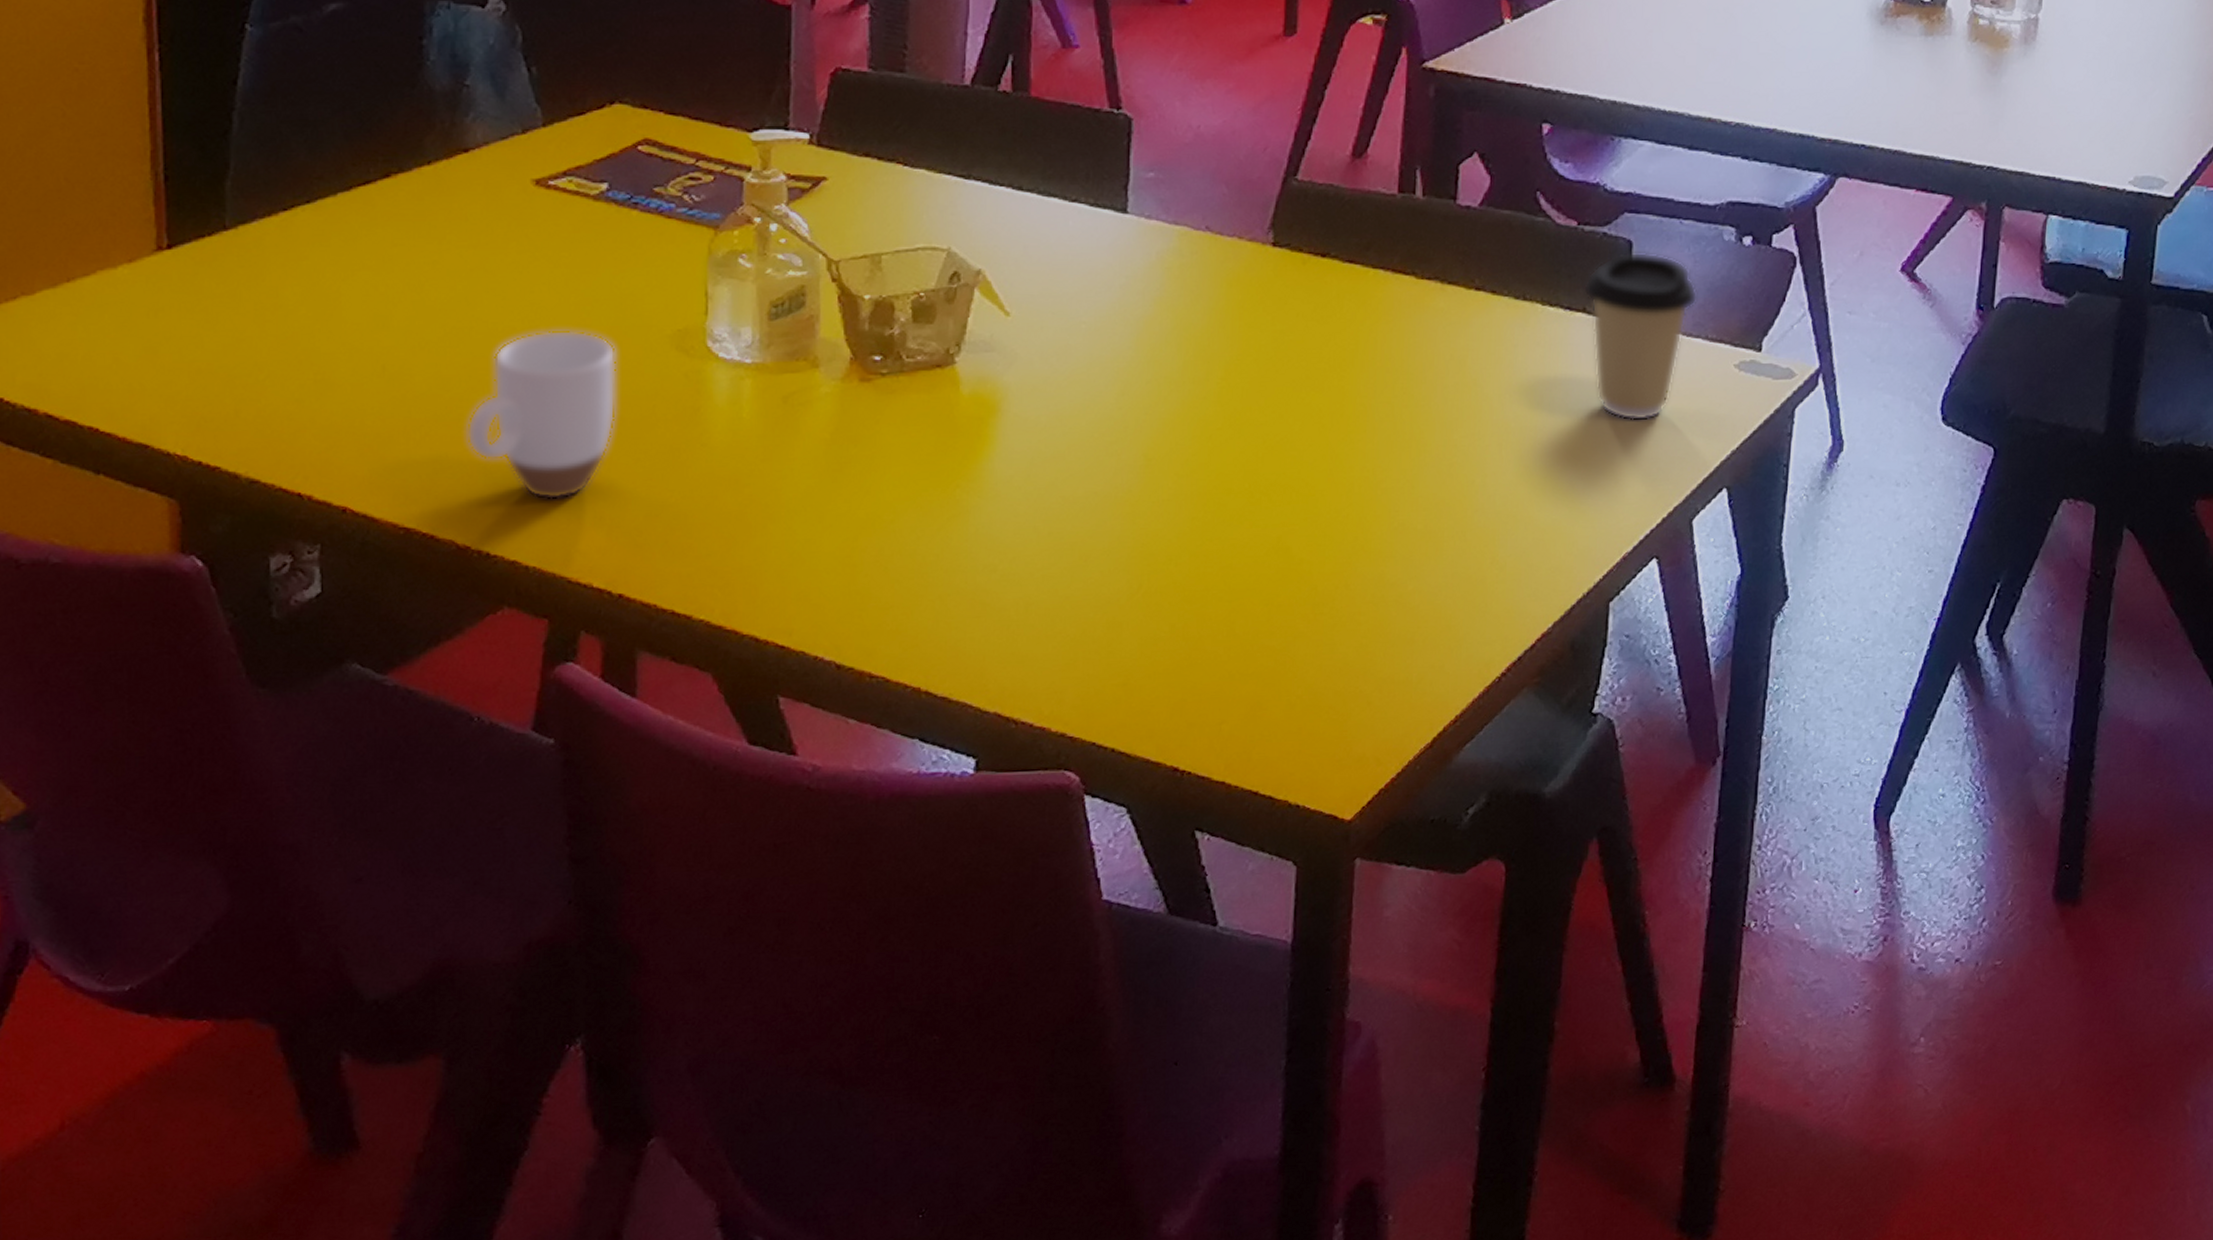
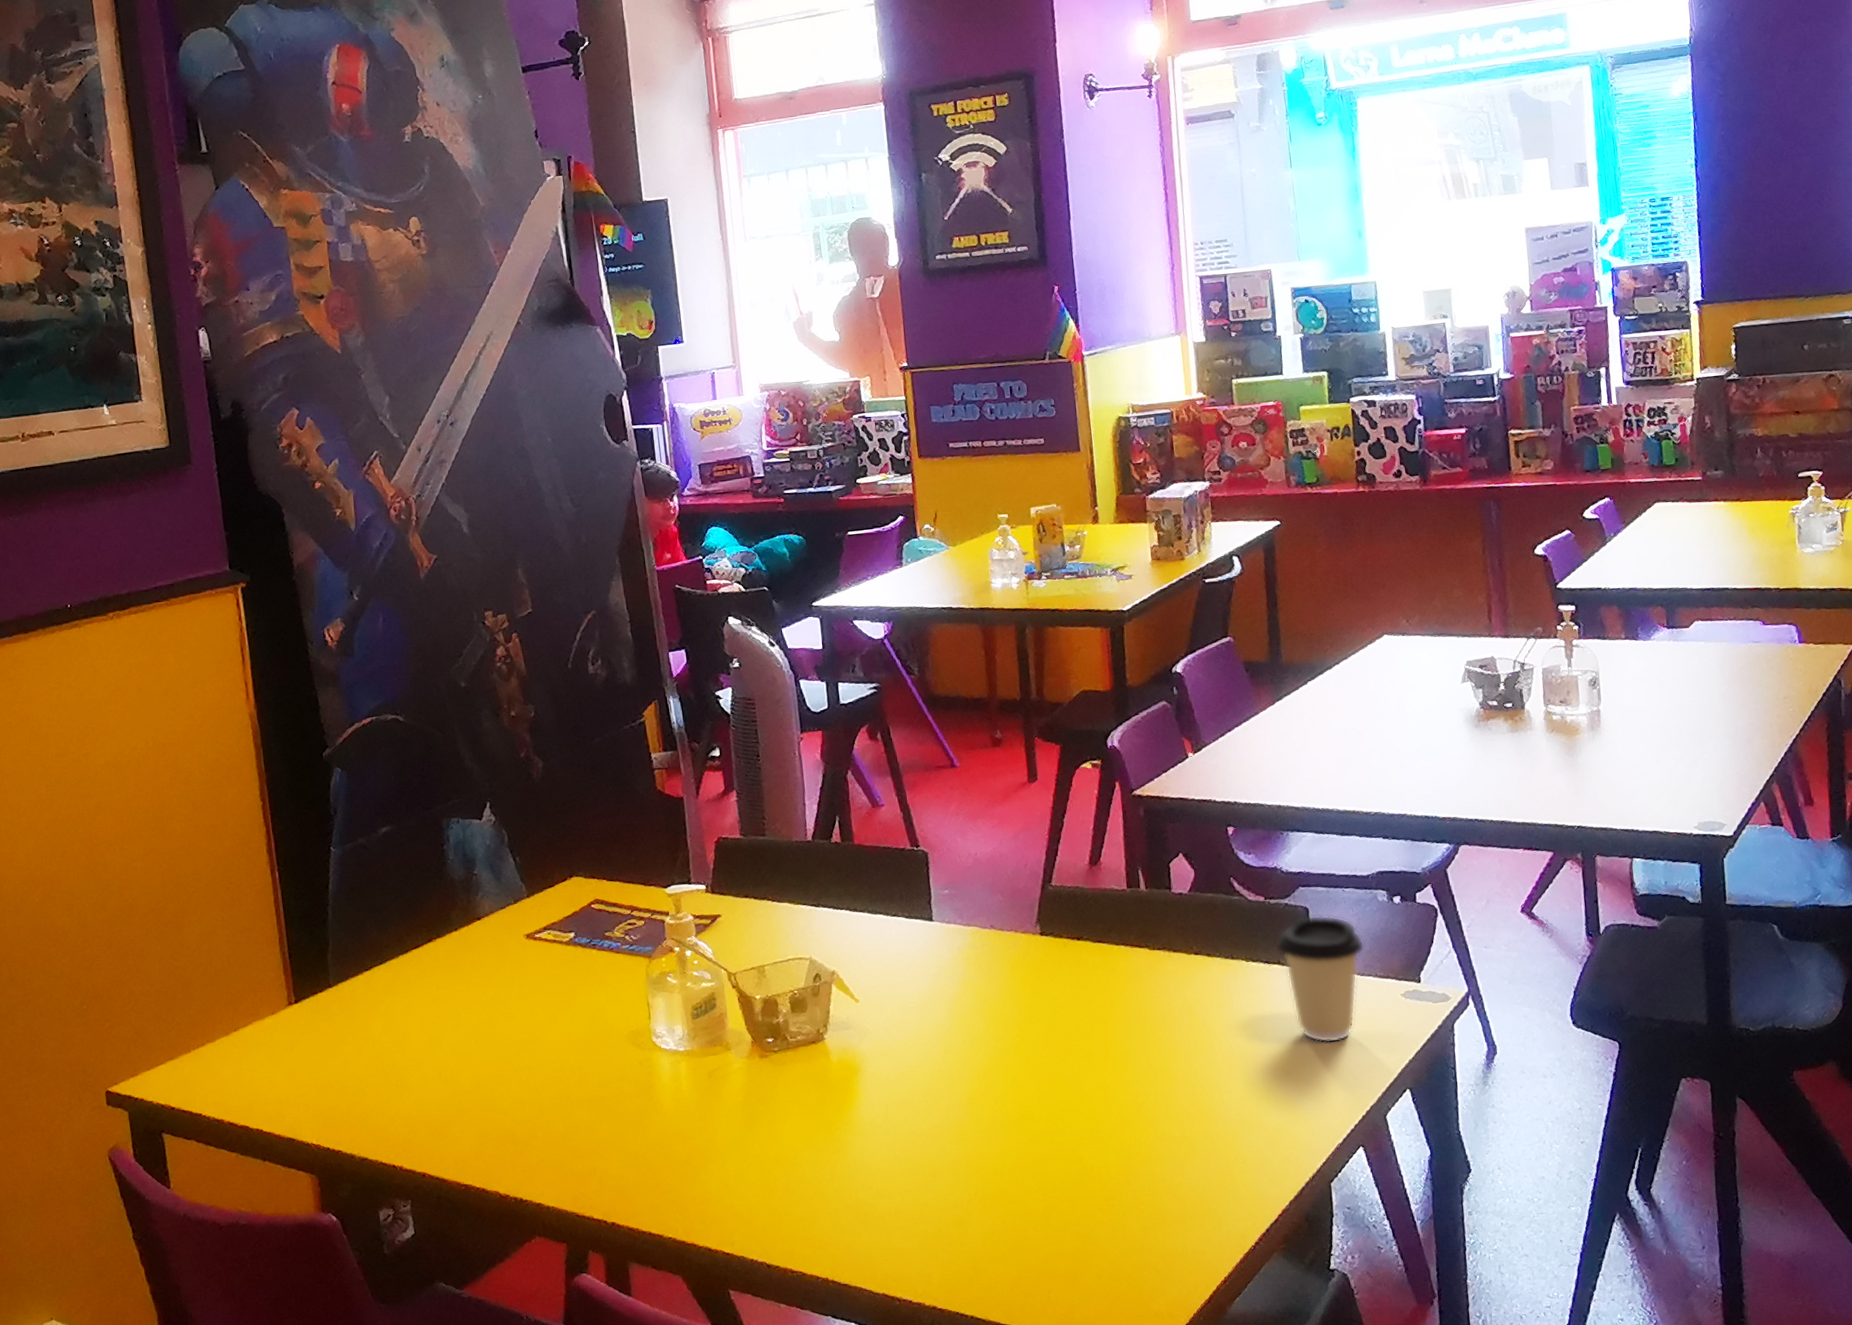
mug: present [467,329,616,500] -> none [498,1037,597,1159]

